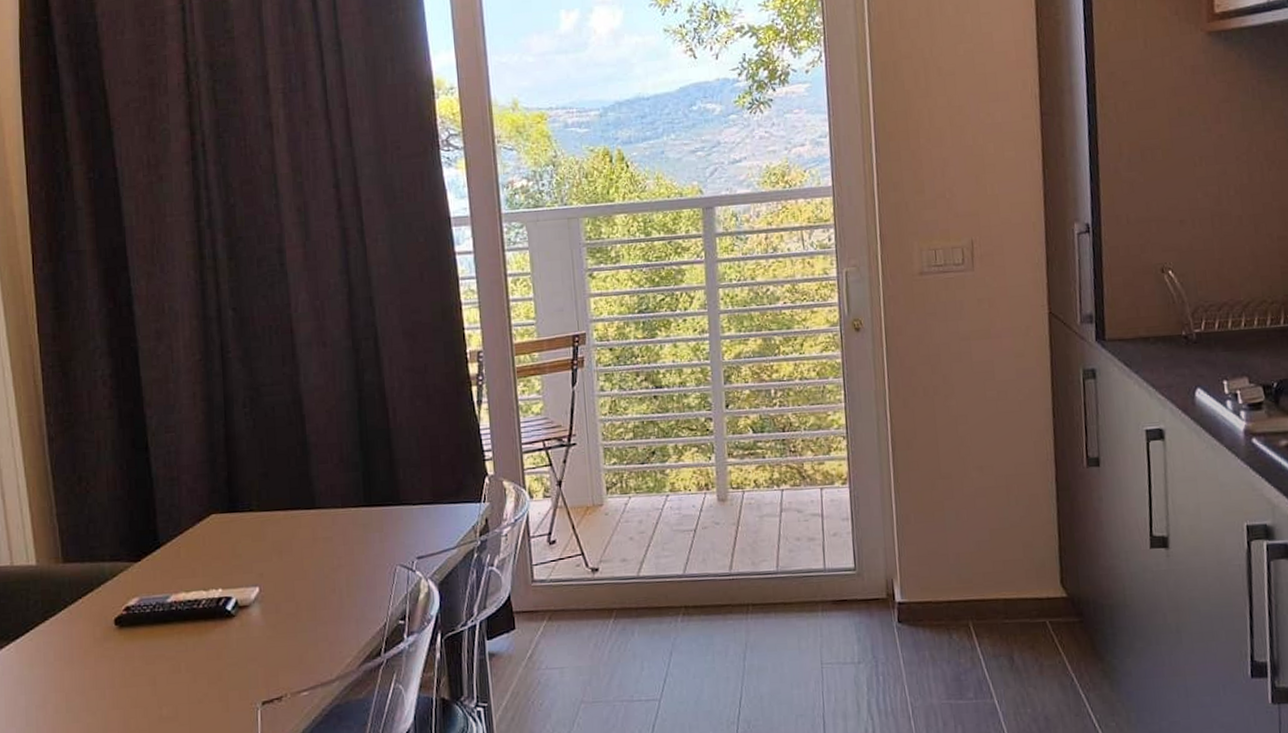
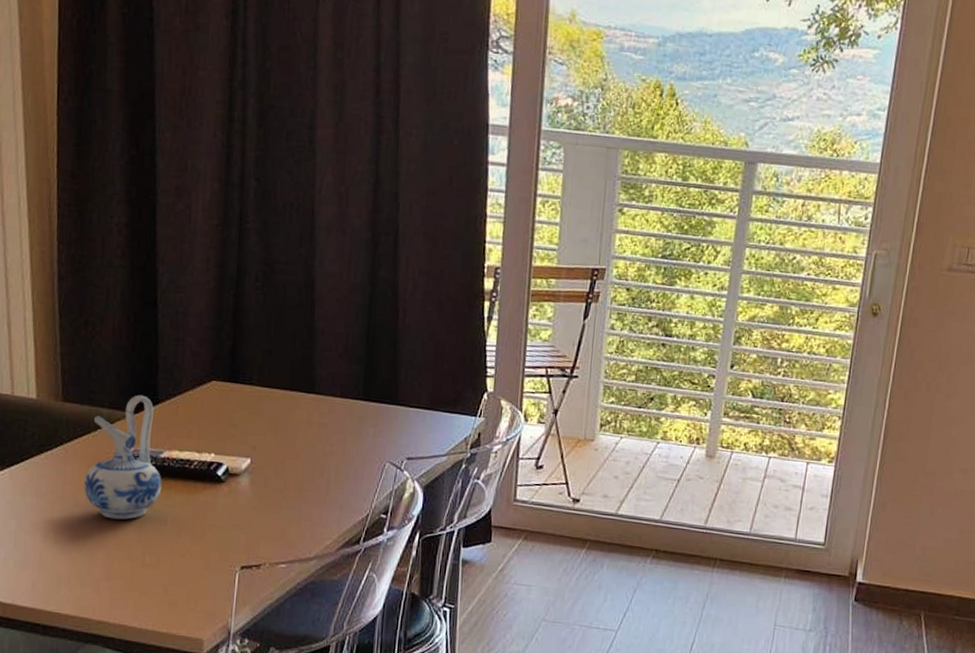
ceramic pitcher: none [92,541,172,676] -> present [84,395,162,520]

